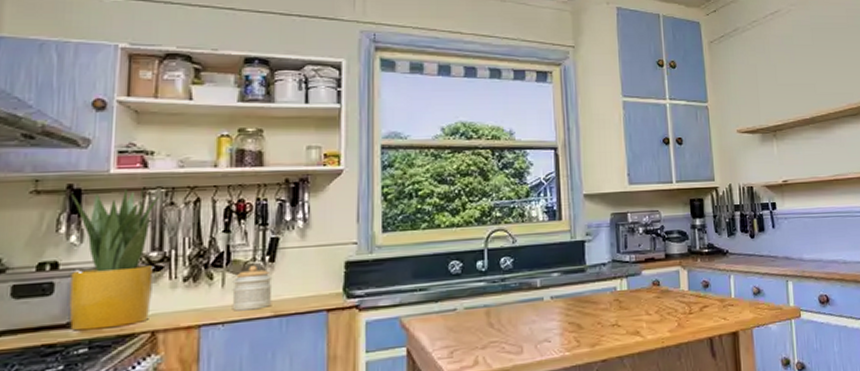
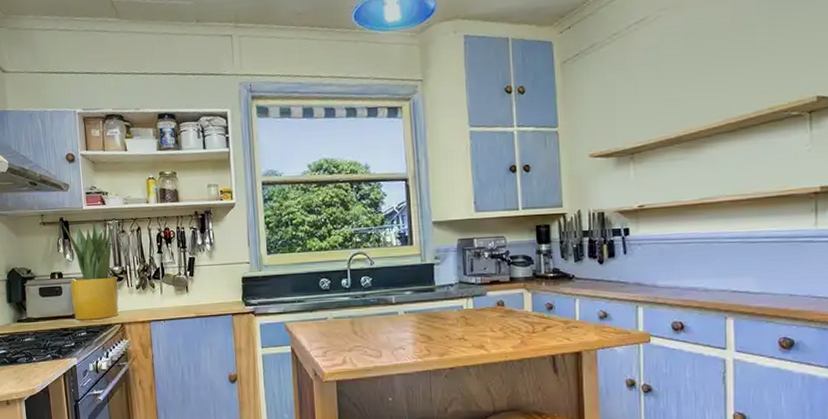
jar: present [232,265,273,312] -> none [167,278,195,312]

